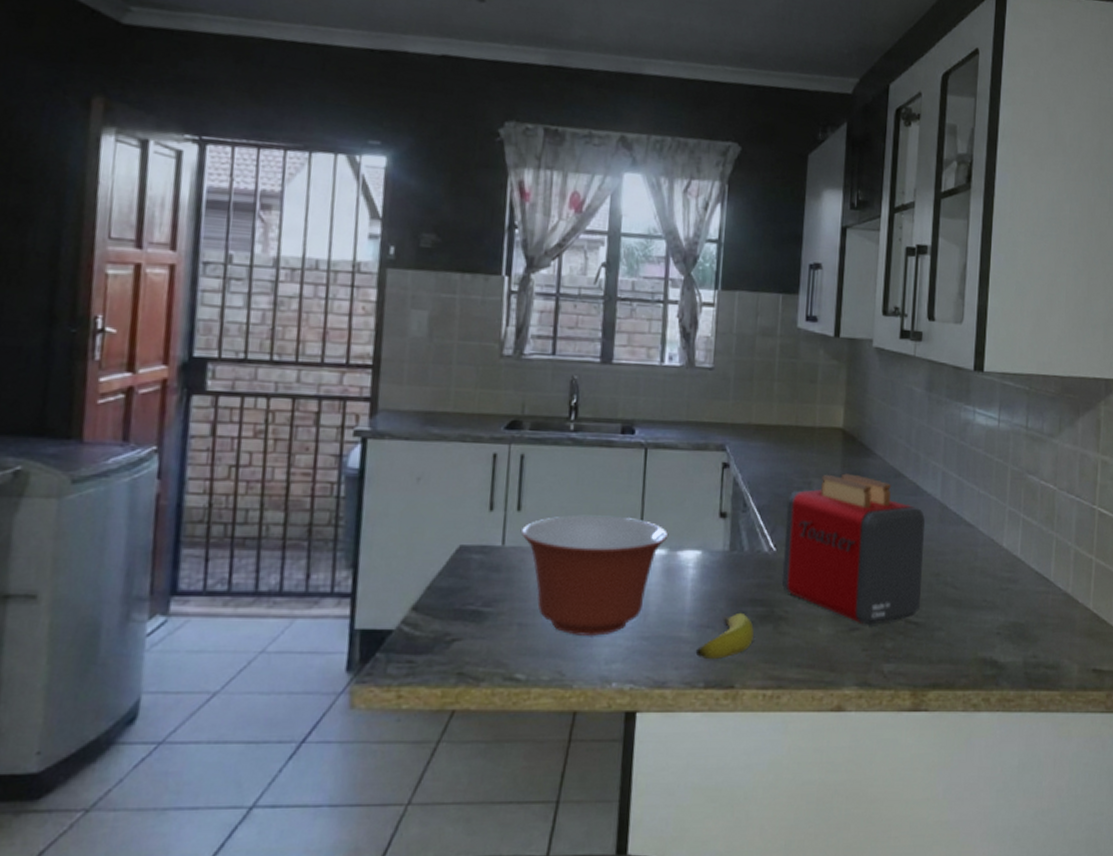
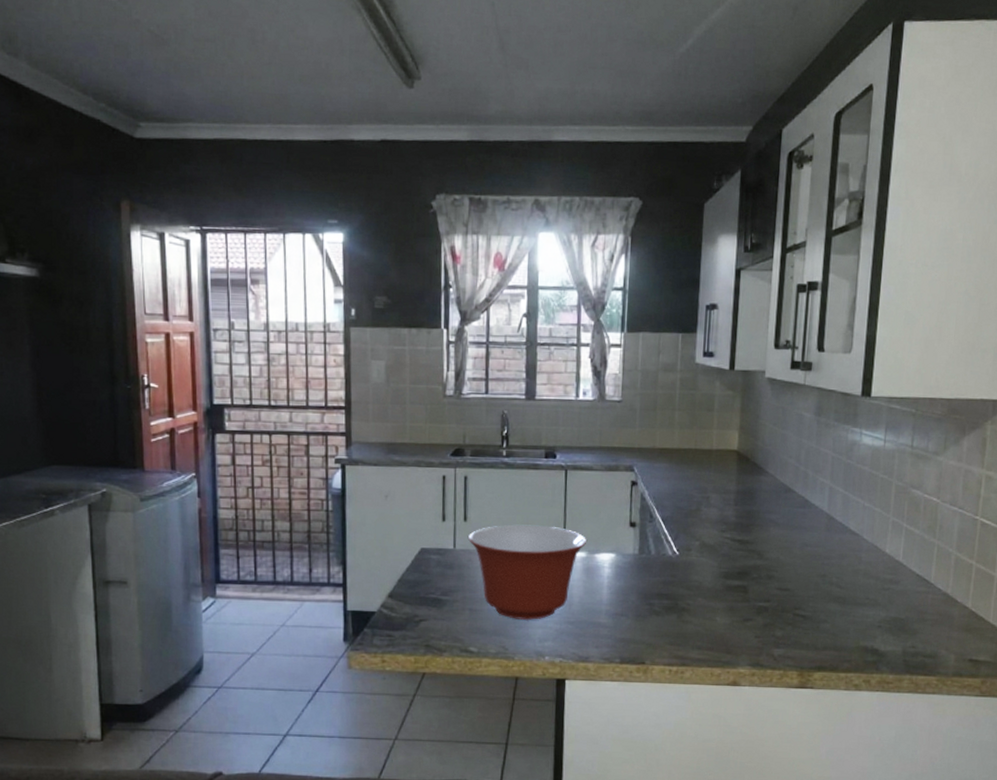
banana: present [695,612,754,659] -> none [612,604,661,641]
toaster: present [782,473,925,625] -> none [685,489,813,617]

